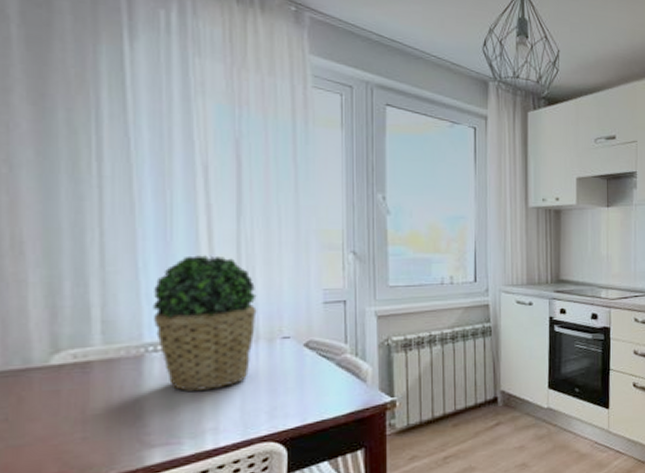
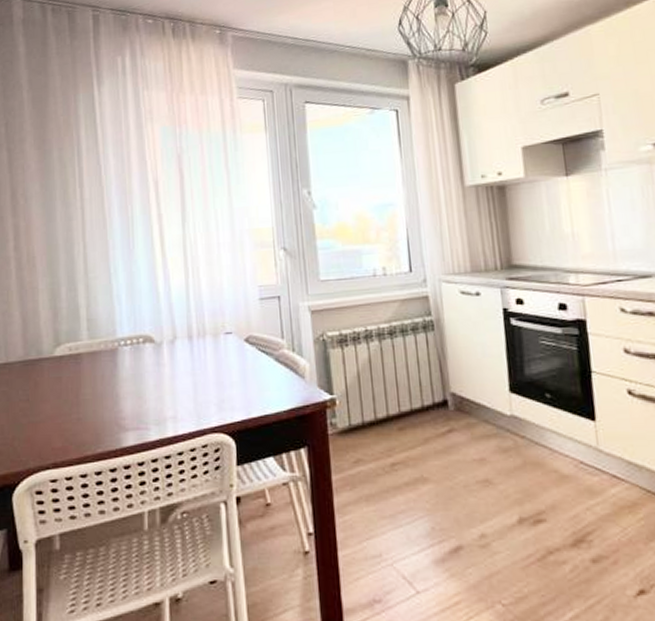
potted plant: present [153,255,257,391] -> none [122,259,203,382]

